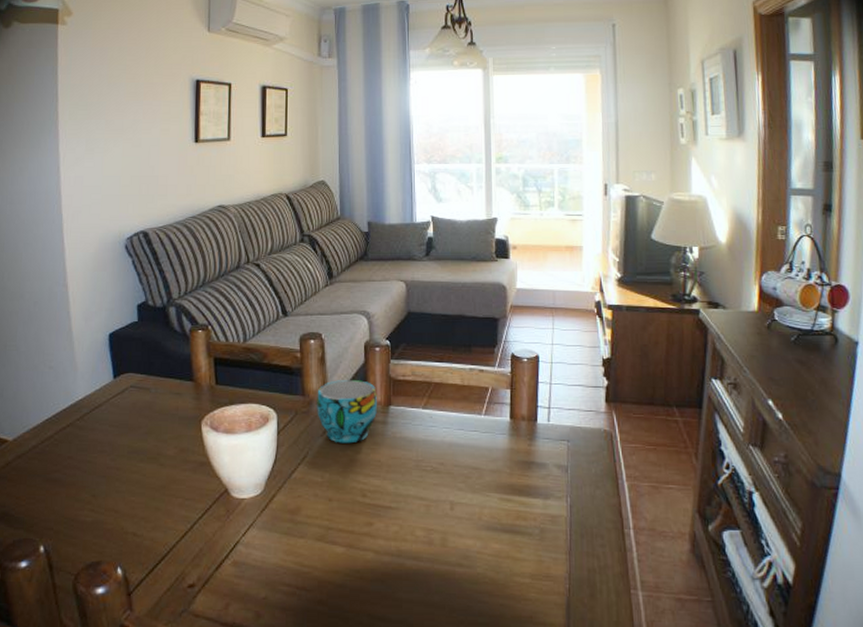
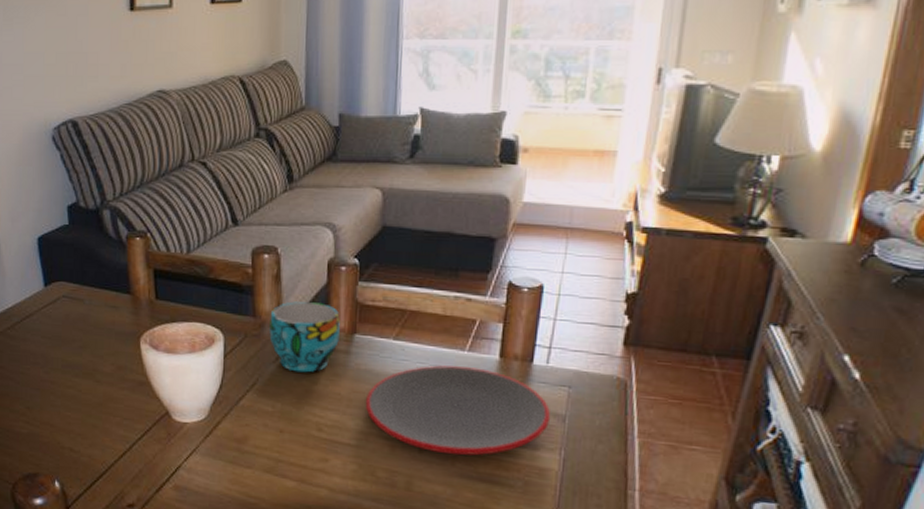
plate: none [402,429,556,510] -> present [365,365,551,456]

